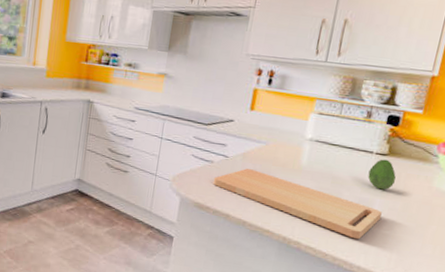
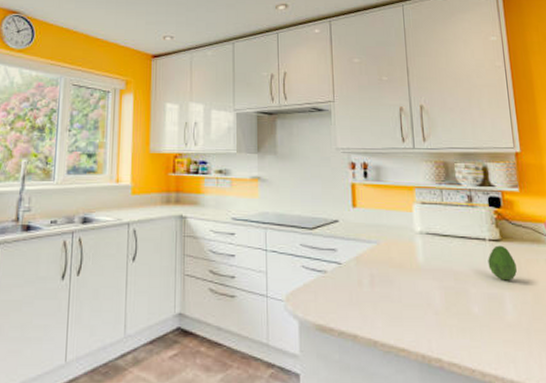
cutting board: present [213,168,382,240] -> none [331,275,516,346]

